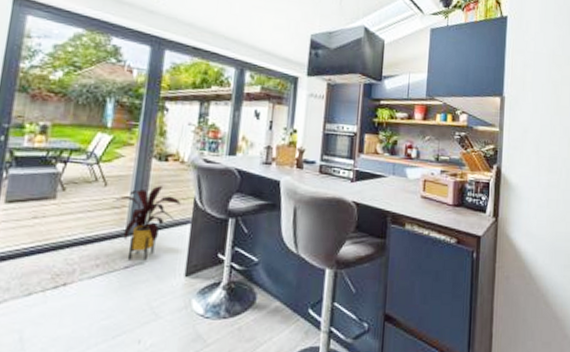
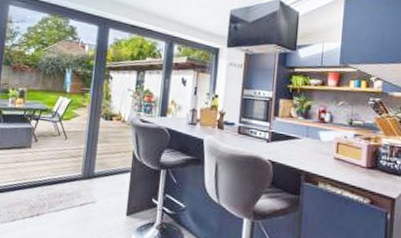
house plant: present [112,186,181,261] -> none [71,140,123,201]

